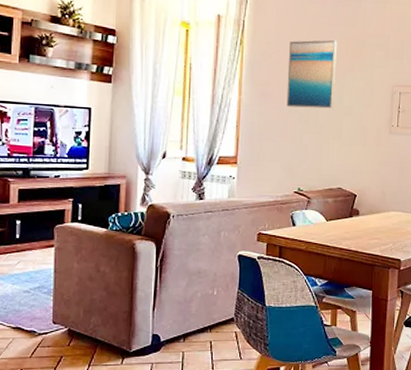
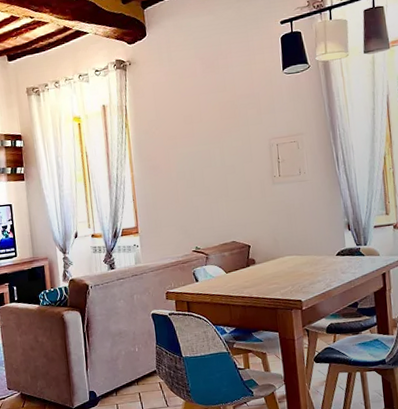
wall art: present [286,40,337,109] -> none [168,108,218,175]

